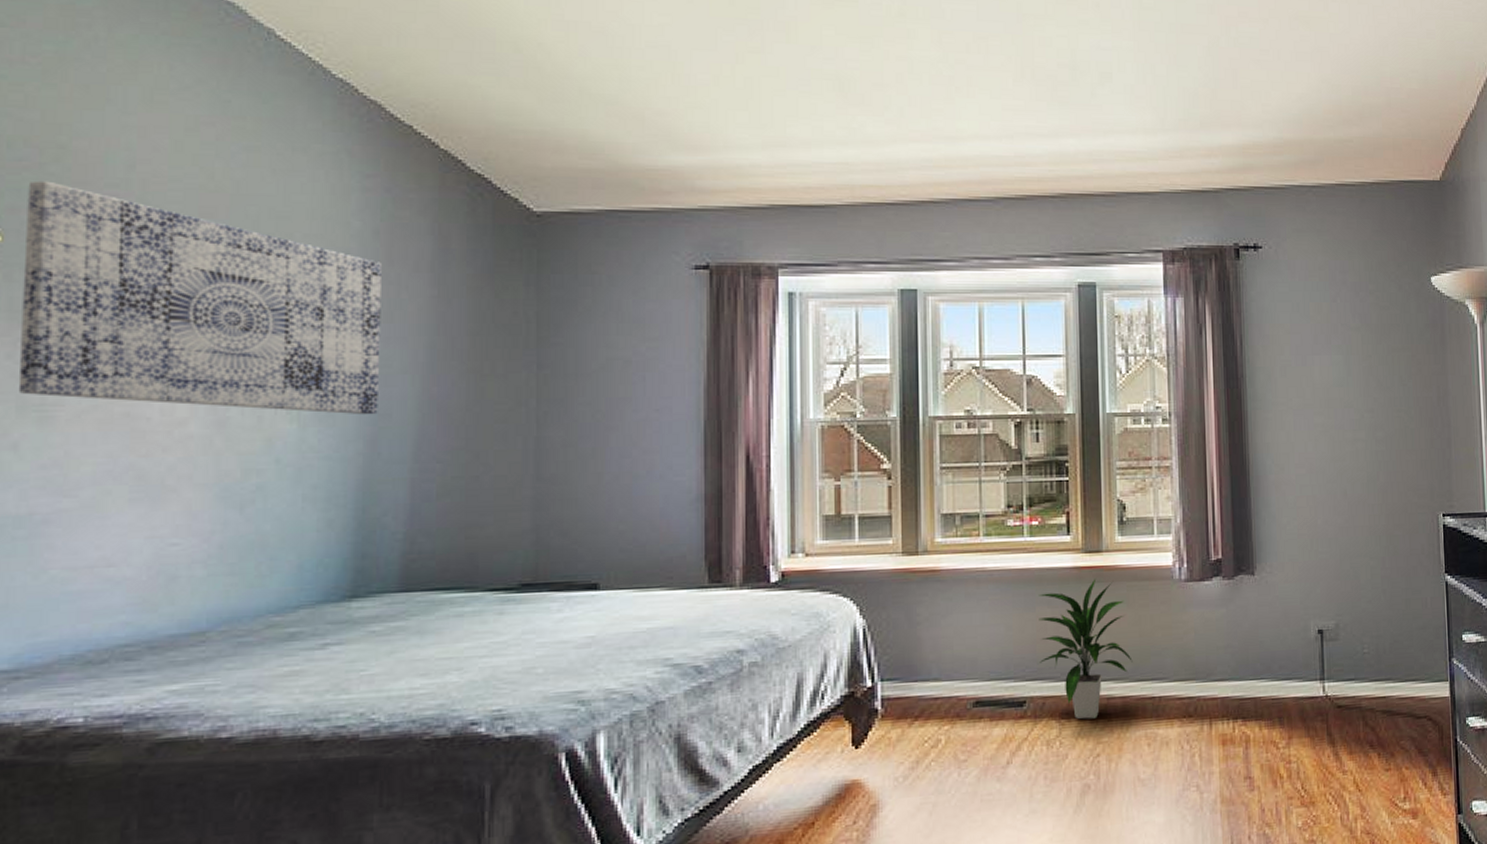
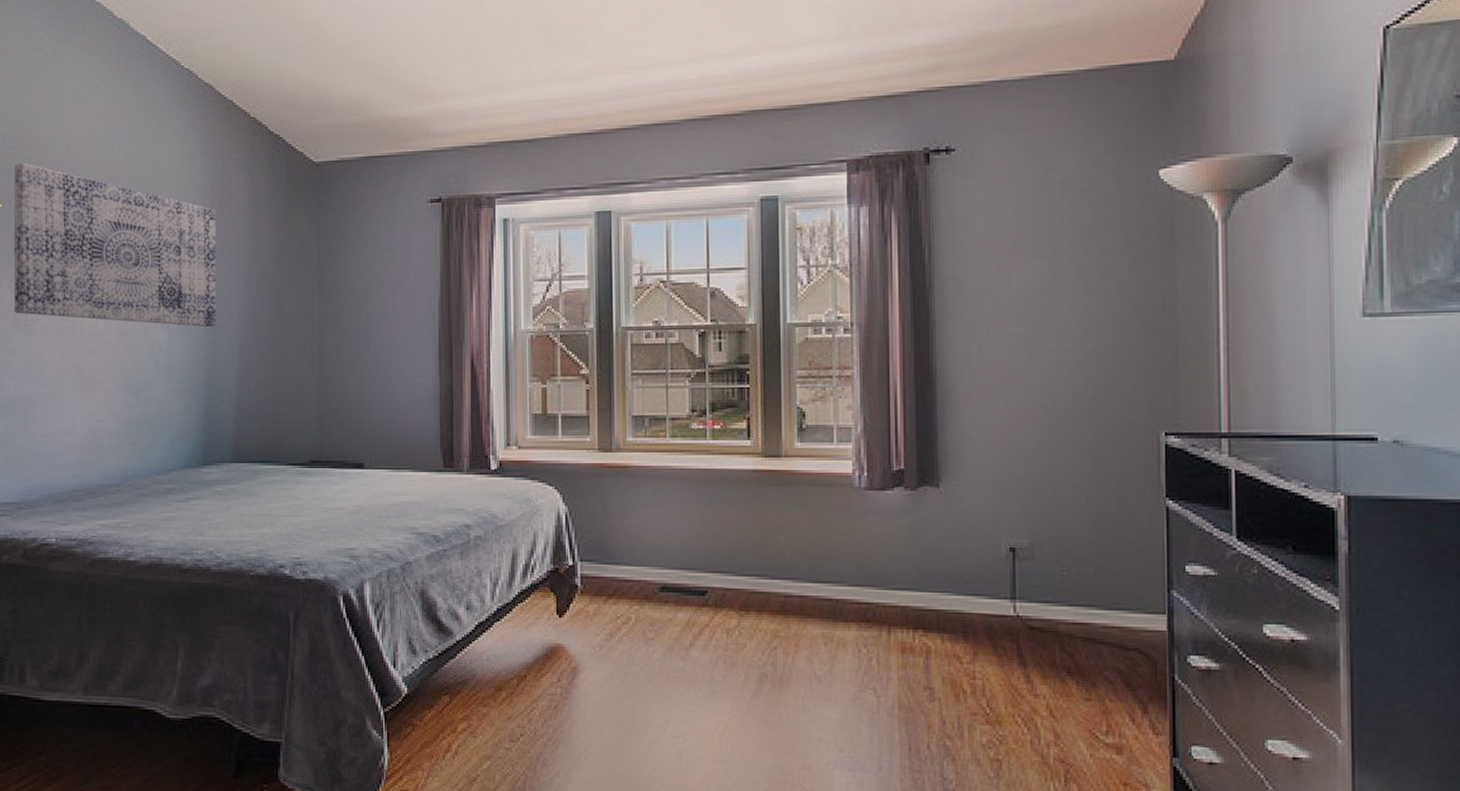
indoor plant: present [1038,579,1133,719] -> none [720,482,810,614]

